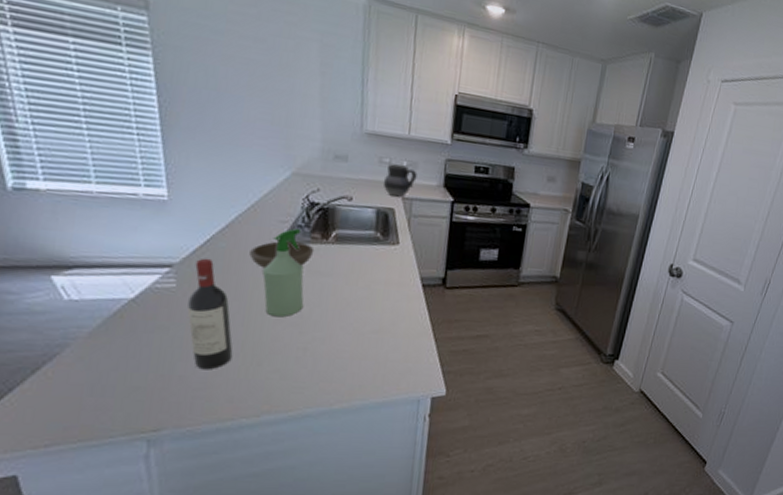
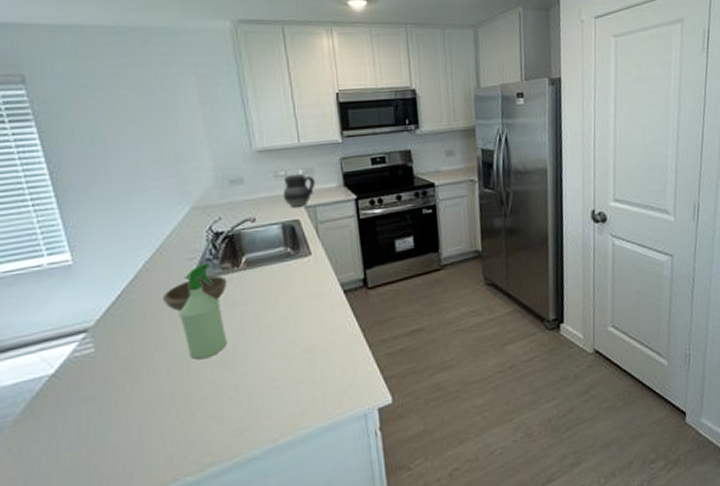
wine bottle: present [187,258,233,370] -> none [110,314,164,434]

